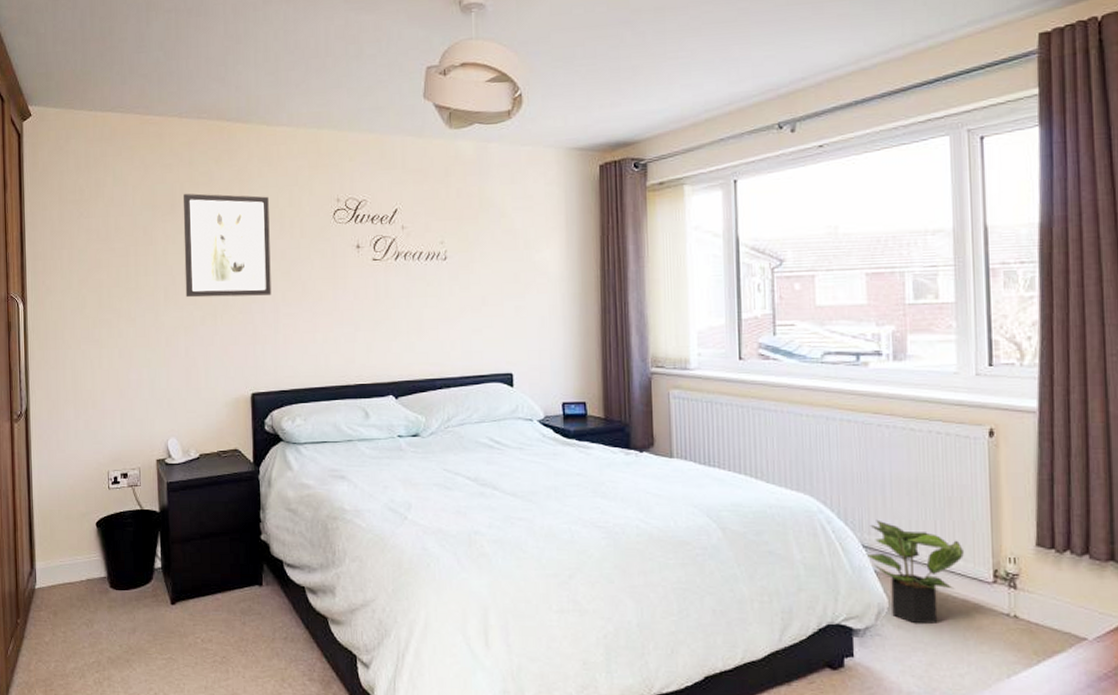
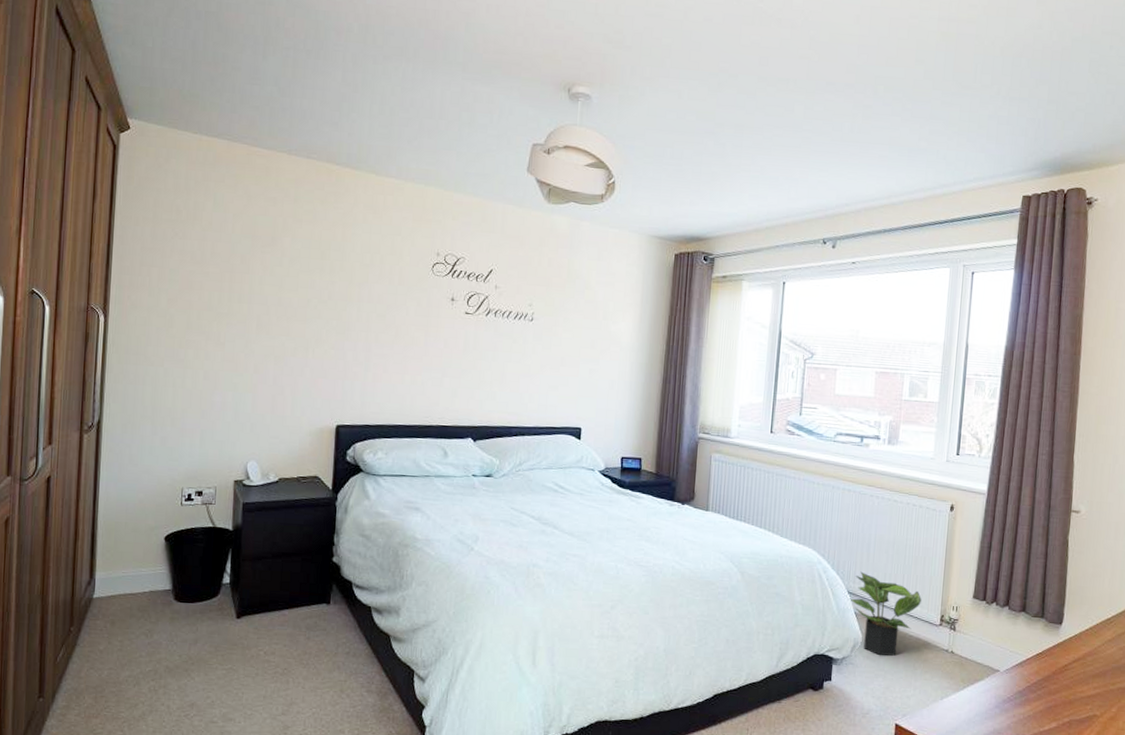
wall art: present [183,193,271,298] -> none [279,228,371,335]

